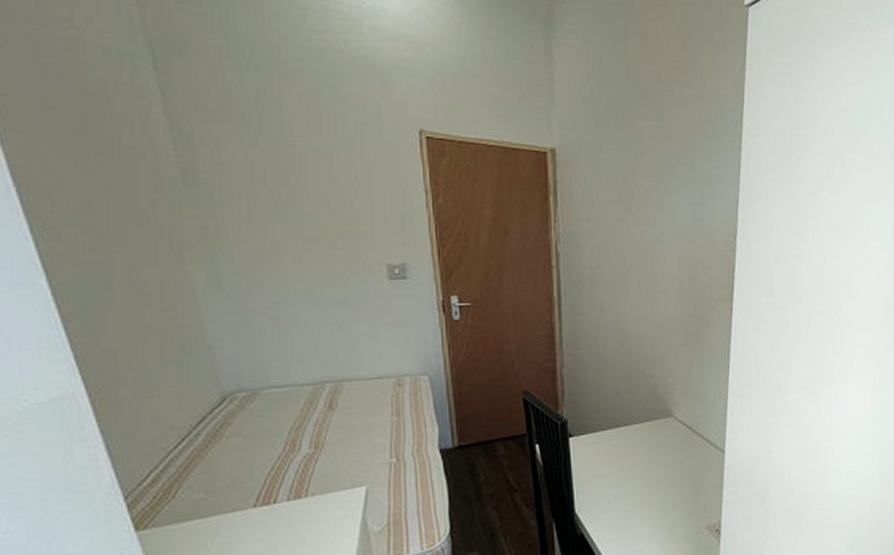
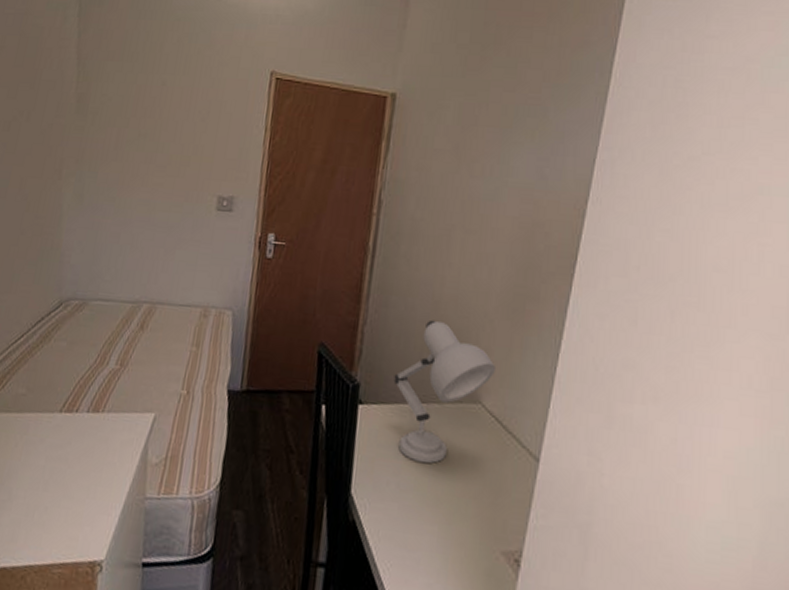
desk lamp: none [596,354,681,475] -> present [393,319,495,464]

